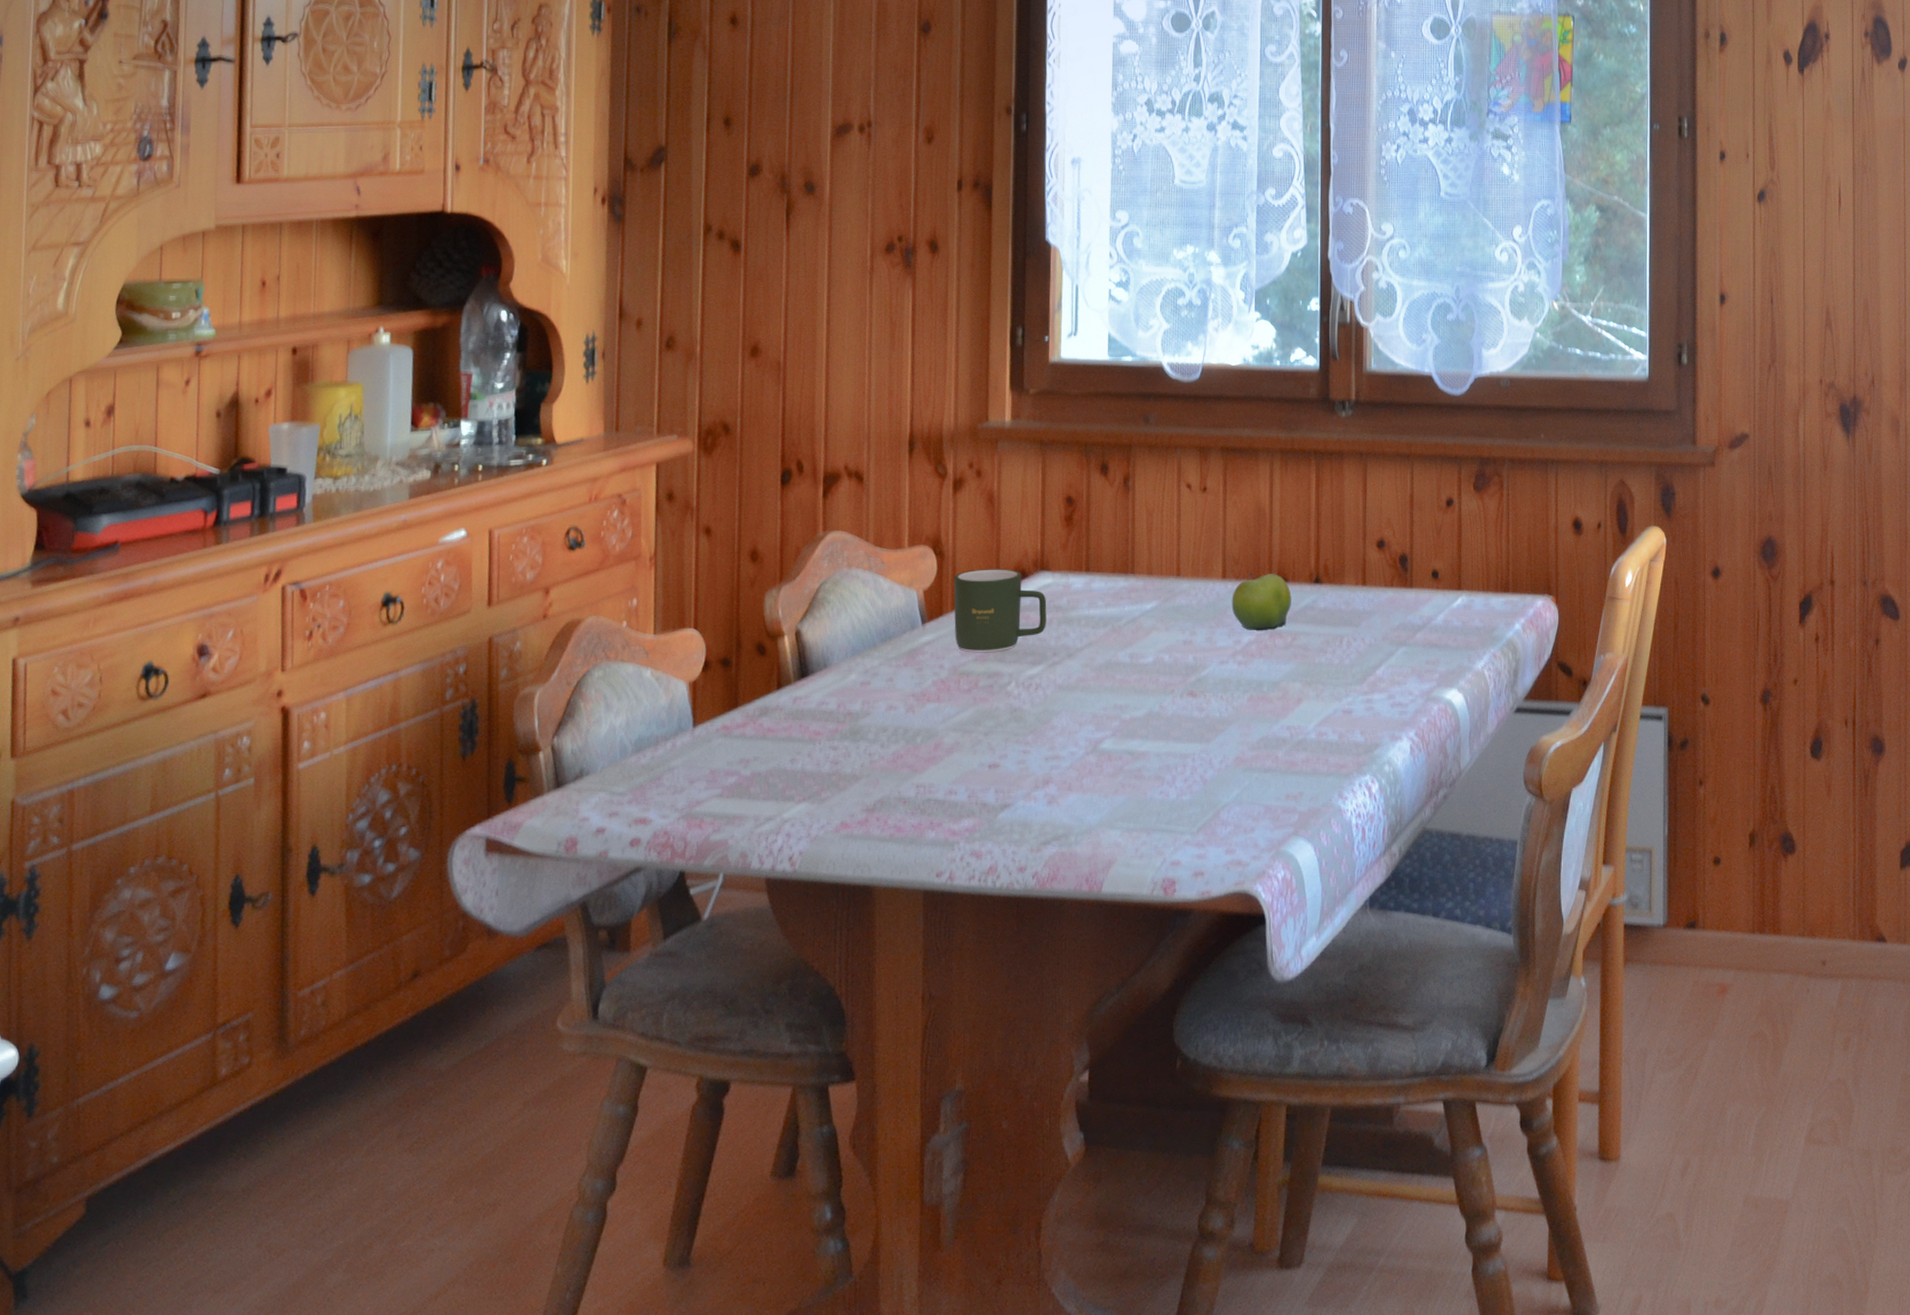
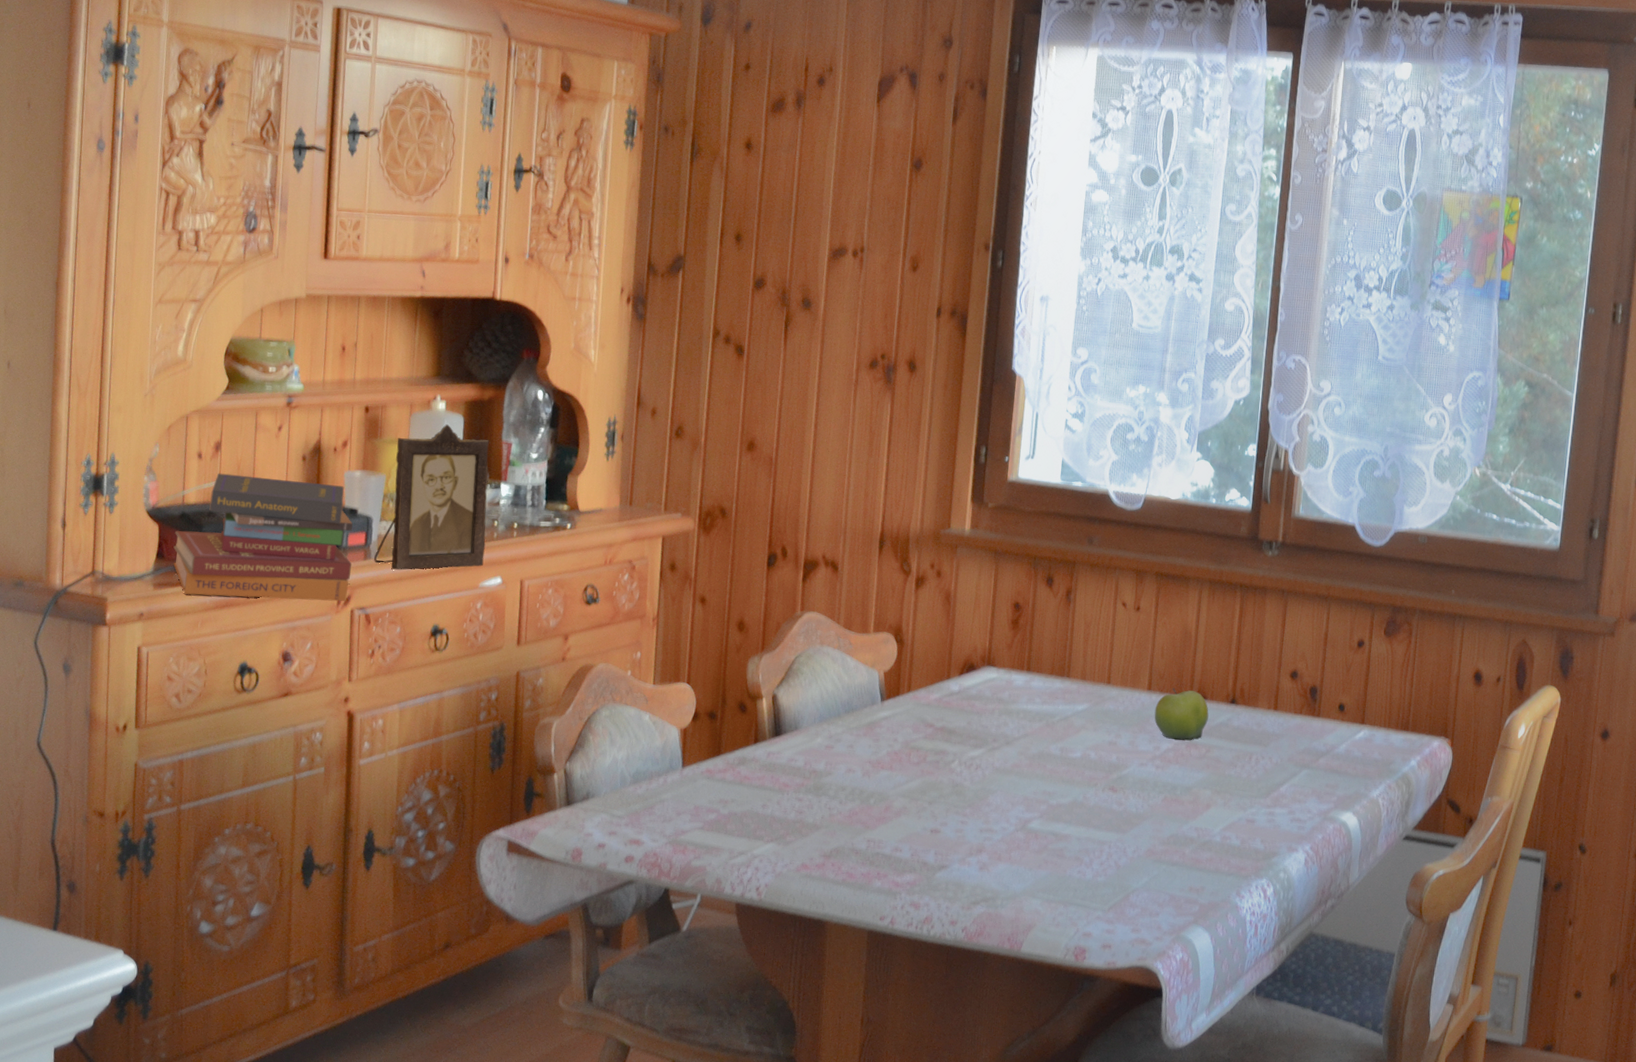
books: none [56,441,281,590] -> present [173,473,353,602]
photo frame: none [309,359,446,534] -> present [374,424,489,571]
mug: present [953,569,1047,653] -> none [909,658,991,733]

